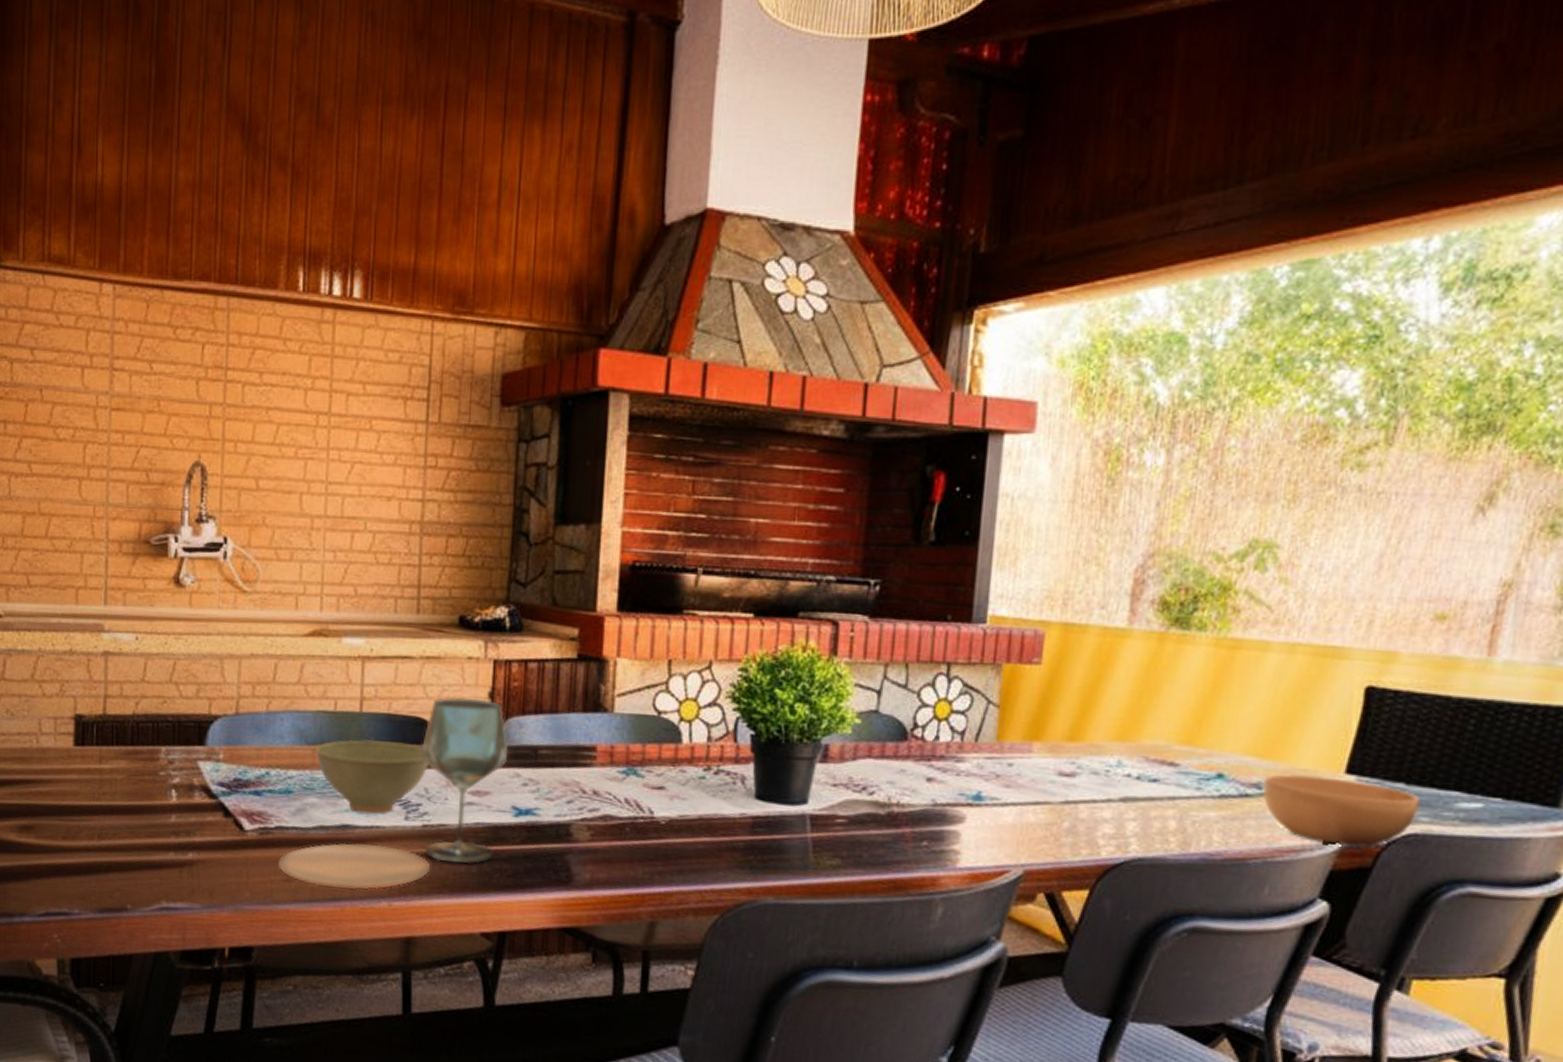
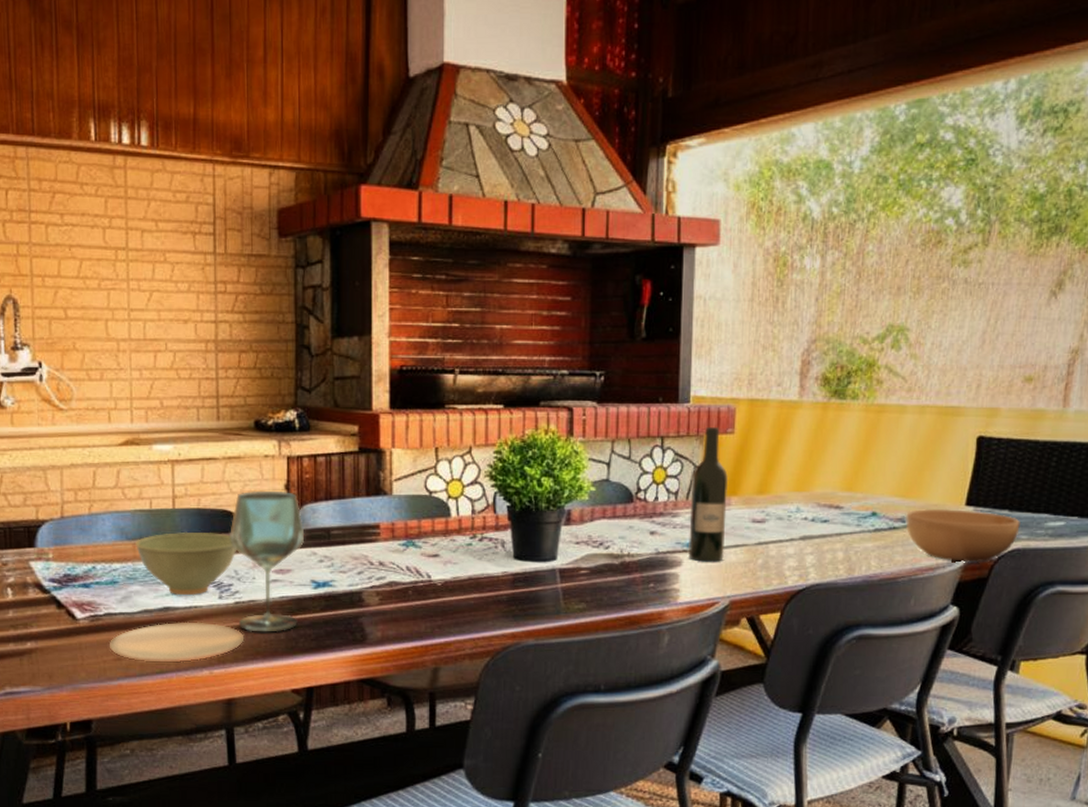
wine bottle: none [974,654,1031,821] -> present [688,427,729,562]

